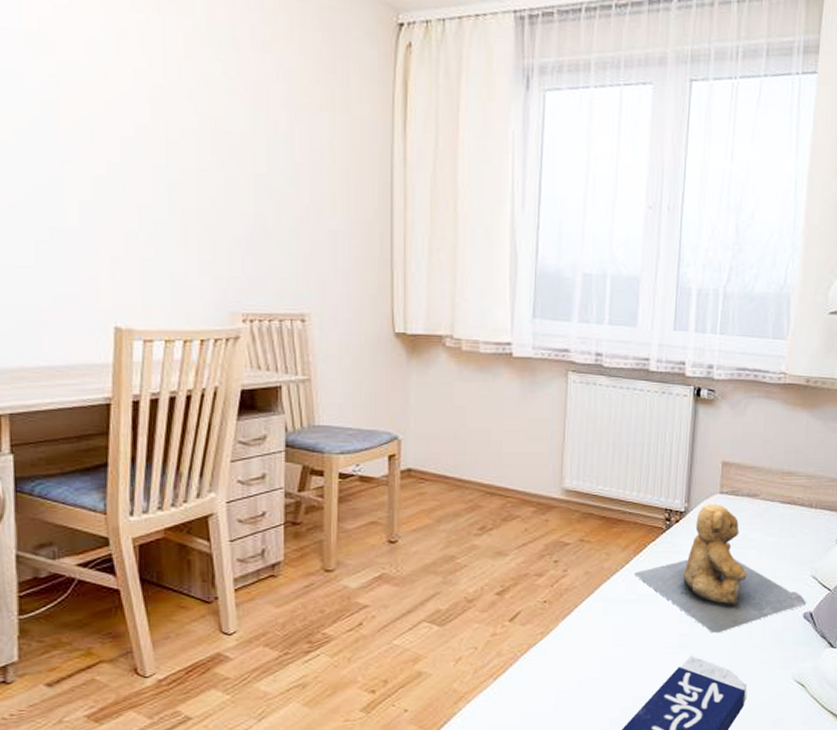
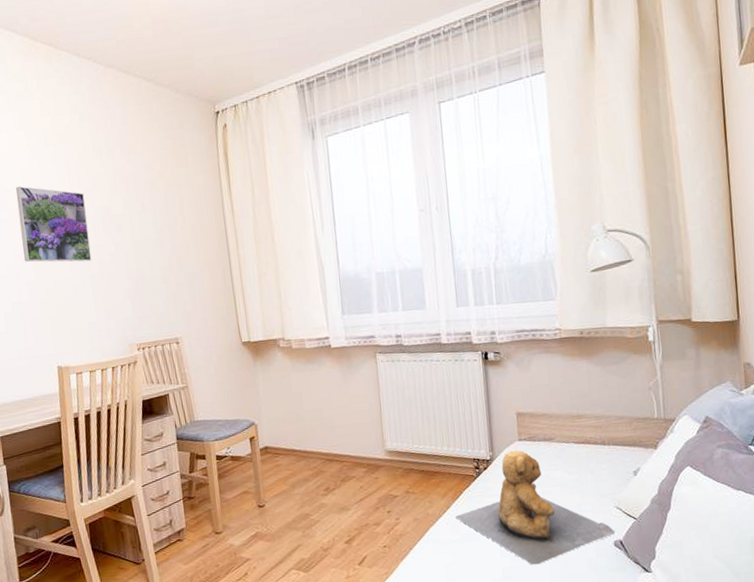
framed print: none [74,61,187,190] -> present [16,186,92,262]

